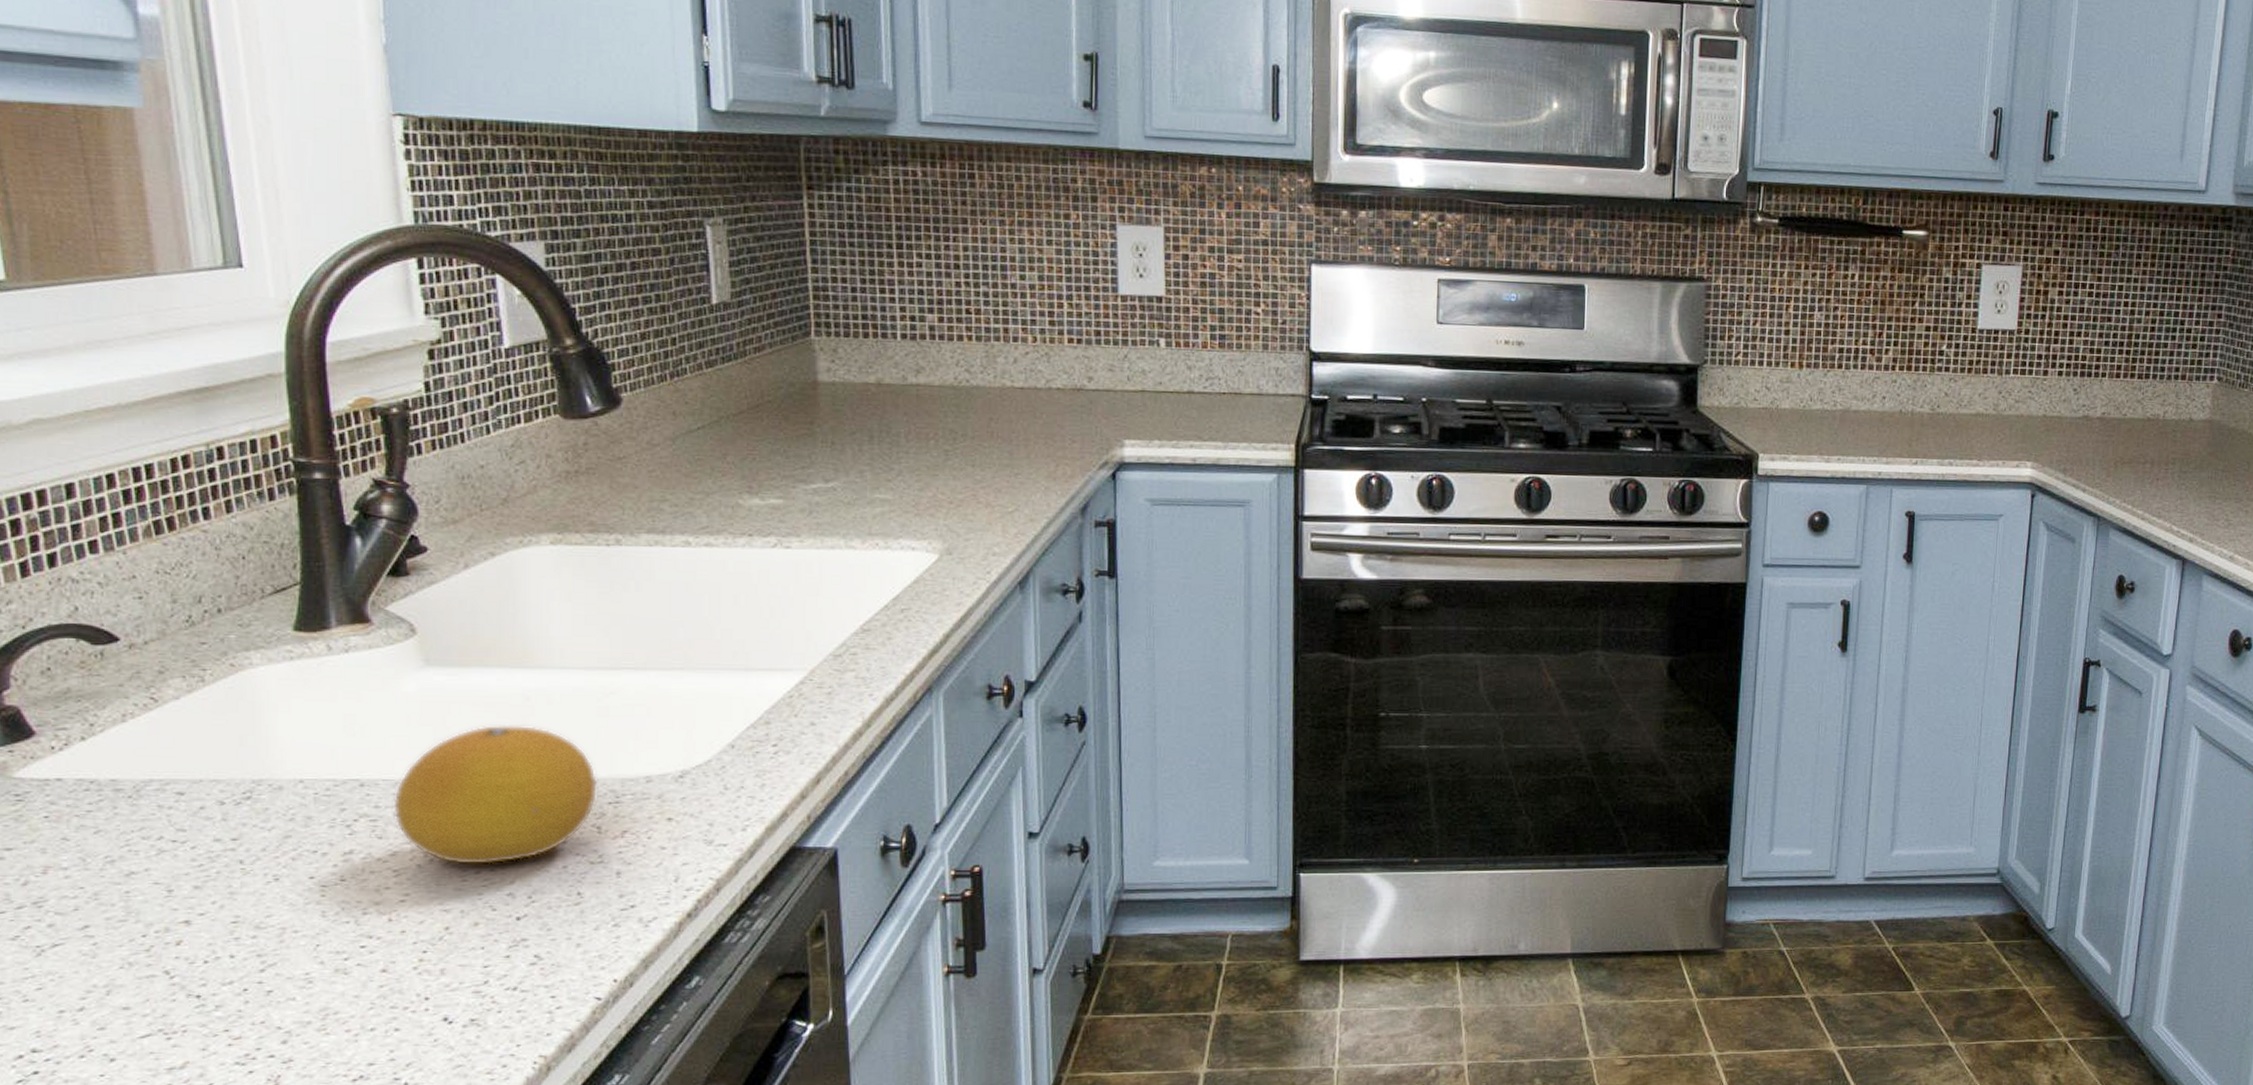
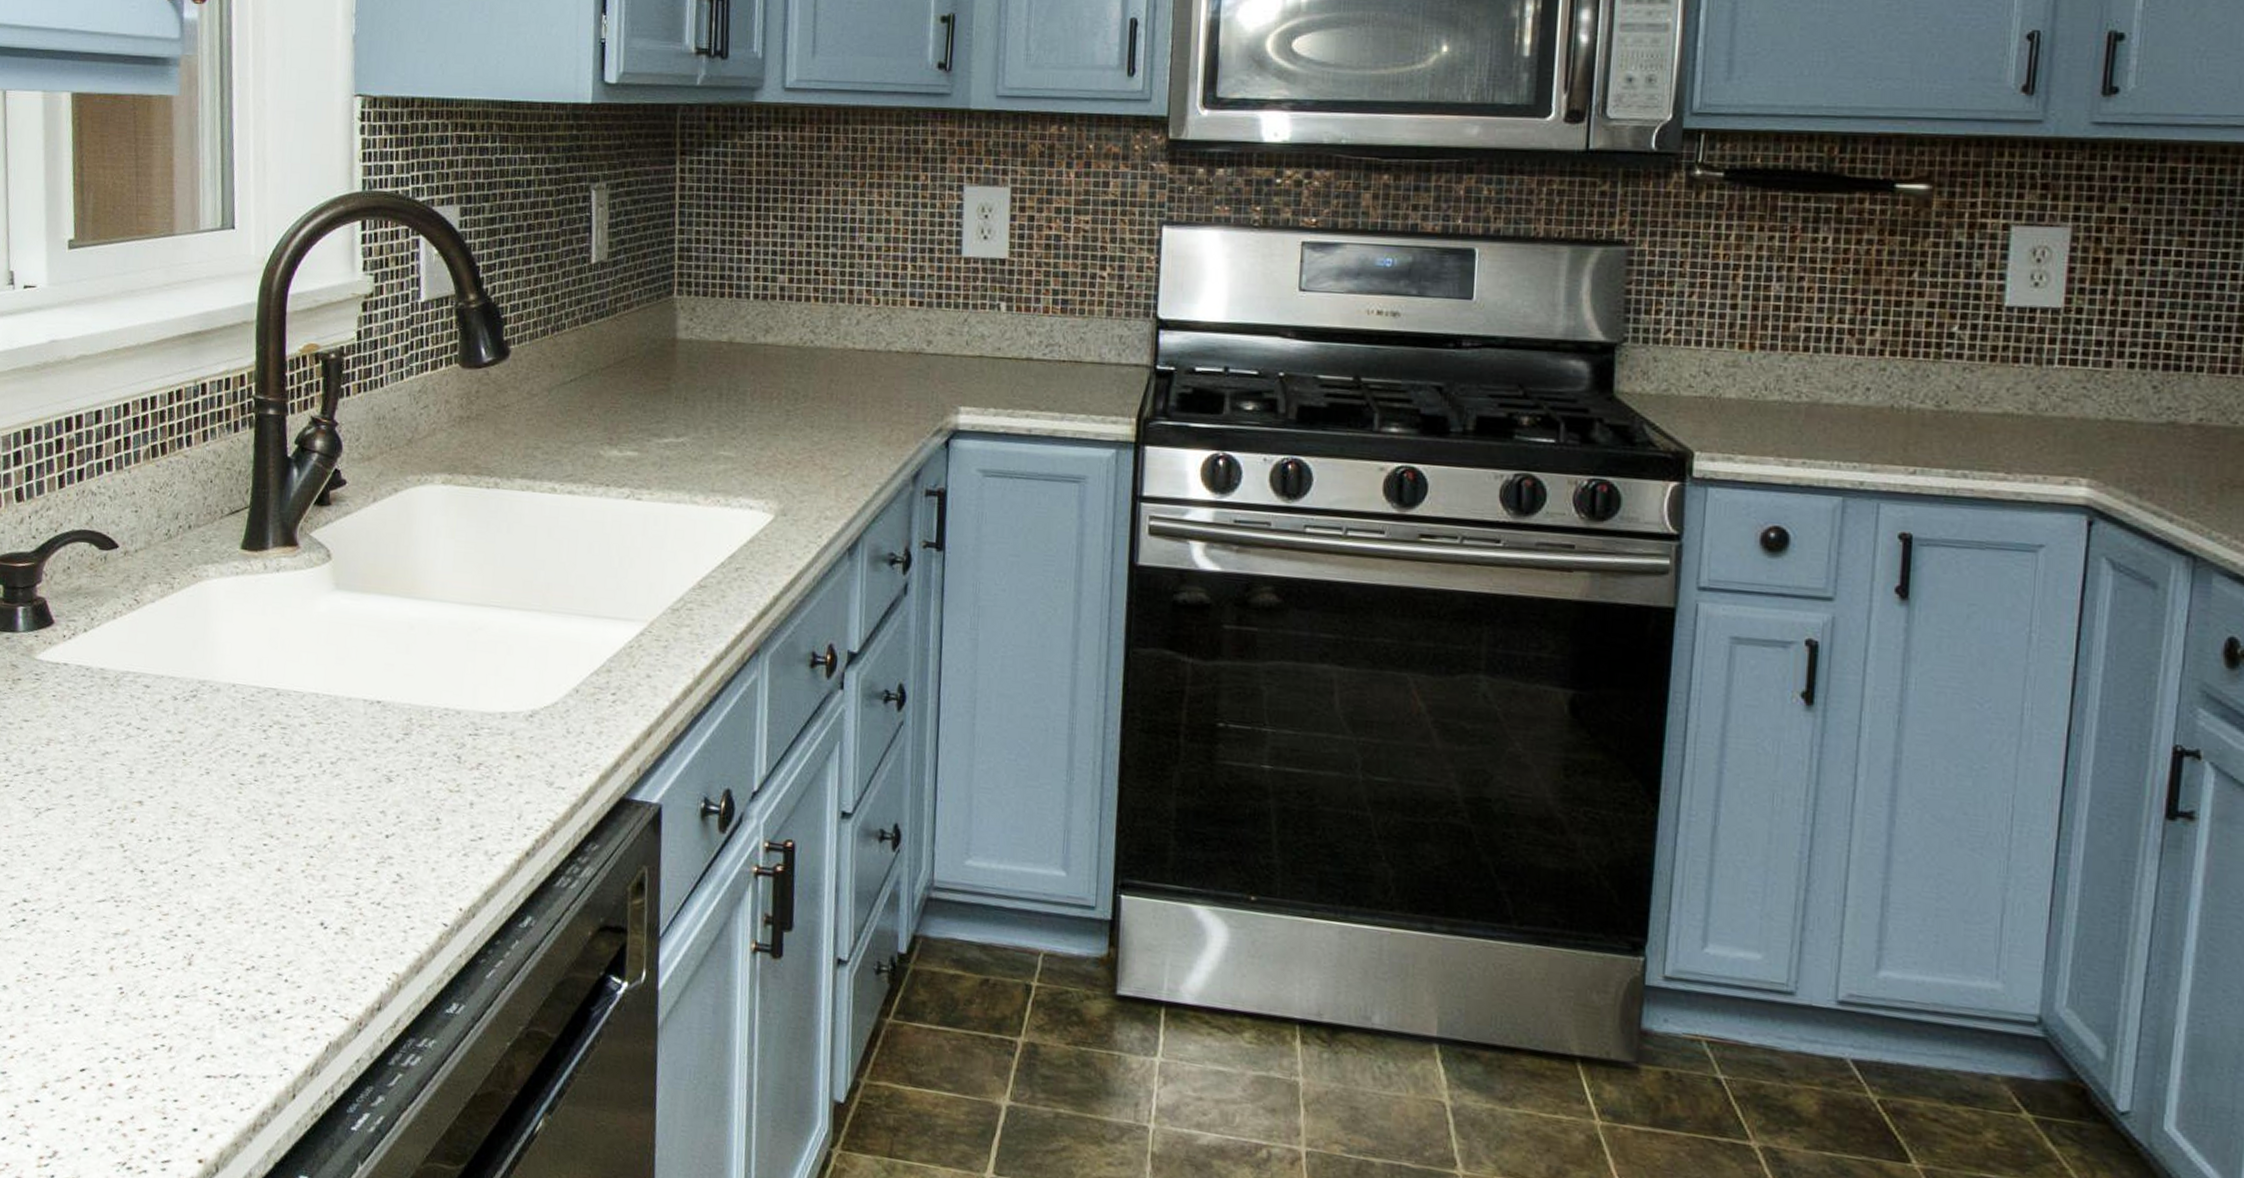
fruit: present [392,724,598,866] -> none [299,648,462,782]

